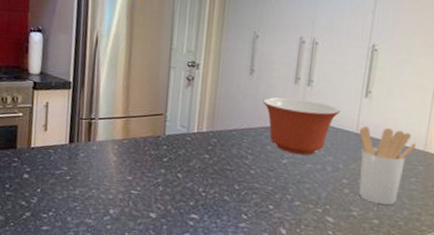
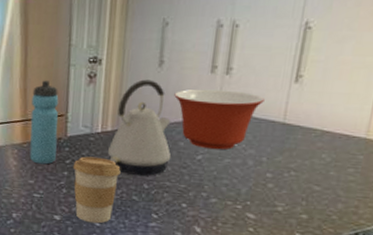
water bottle: none [129,80,159,162] -> present [29,80,59,165]
coffee cup: none [169,155,214,223] -> present [72,156,121,224]
kettle: none [203,85,260,177] -> present [108,79,171,176]
utensil holder: present [358,125,417,205] -> none [285,114,357,199]

